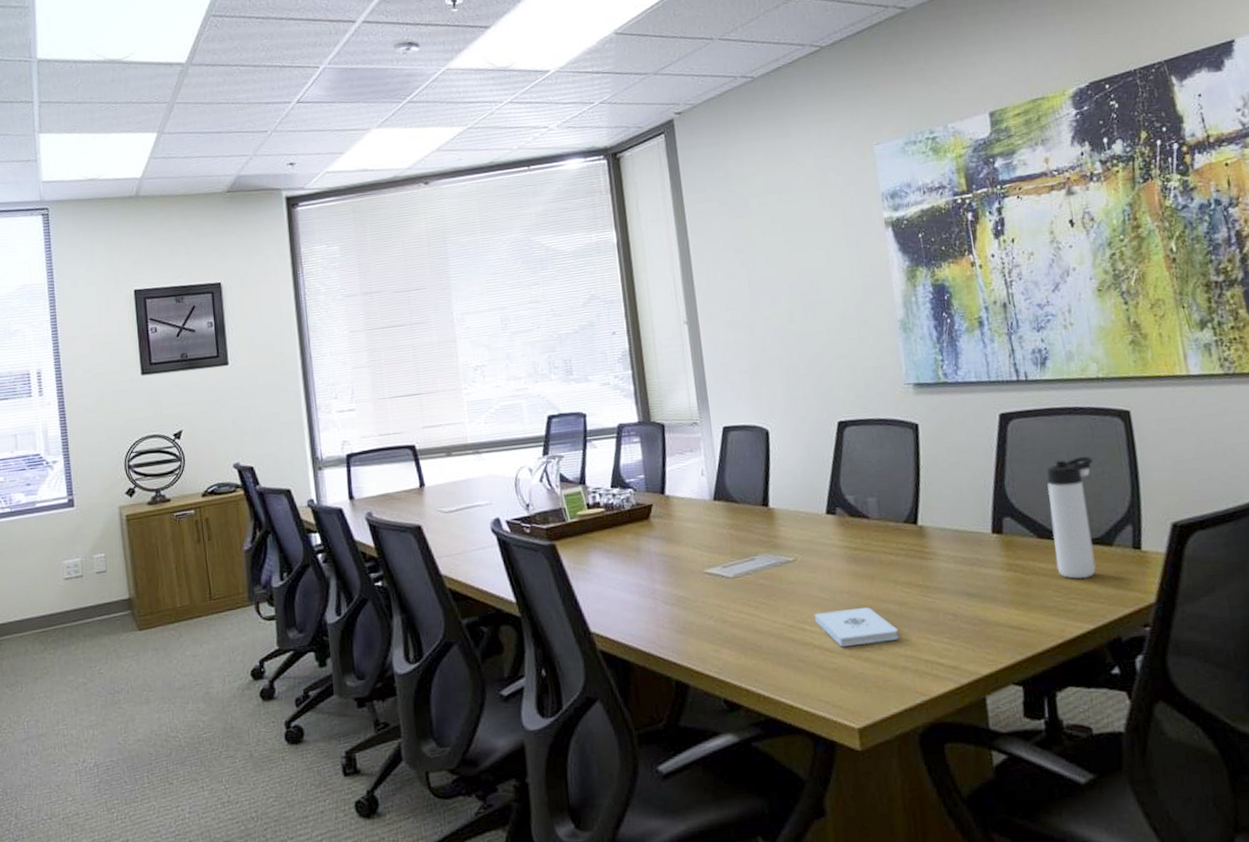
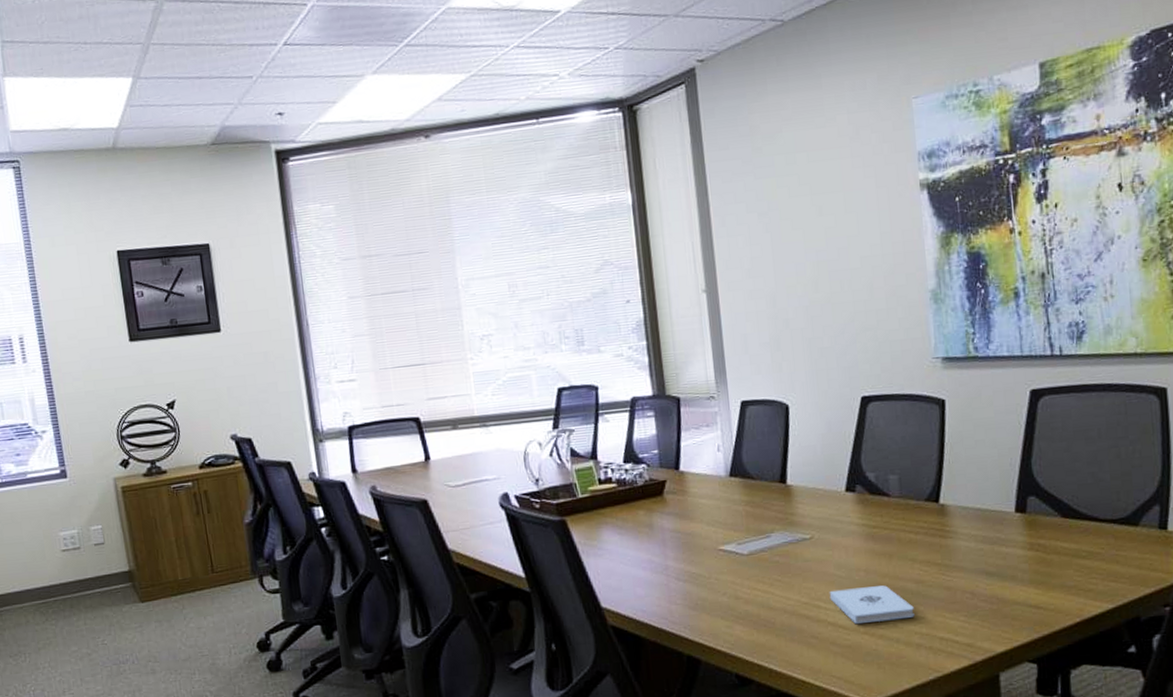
thermos bottle: present [1046,456,1096,580] -> none [1075,434,1125,559]

